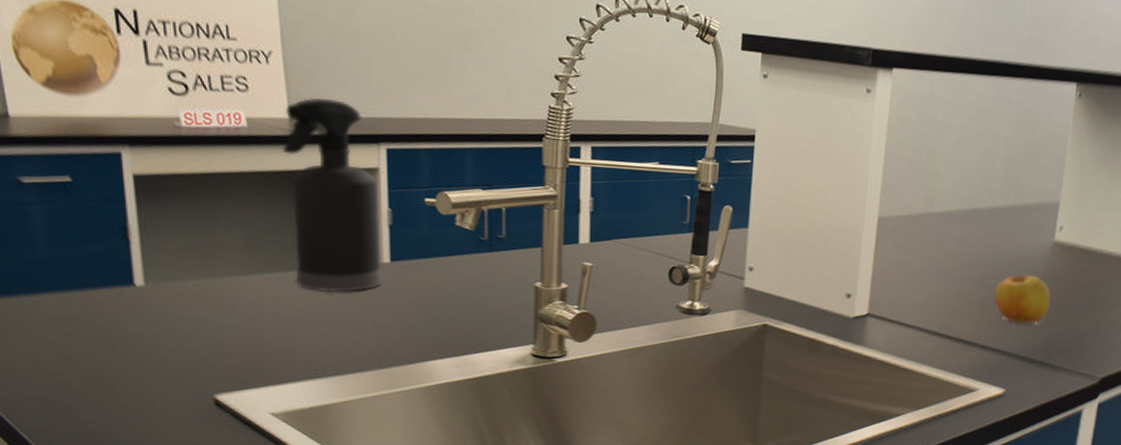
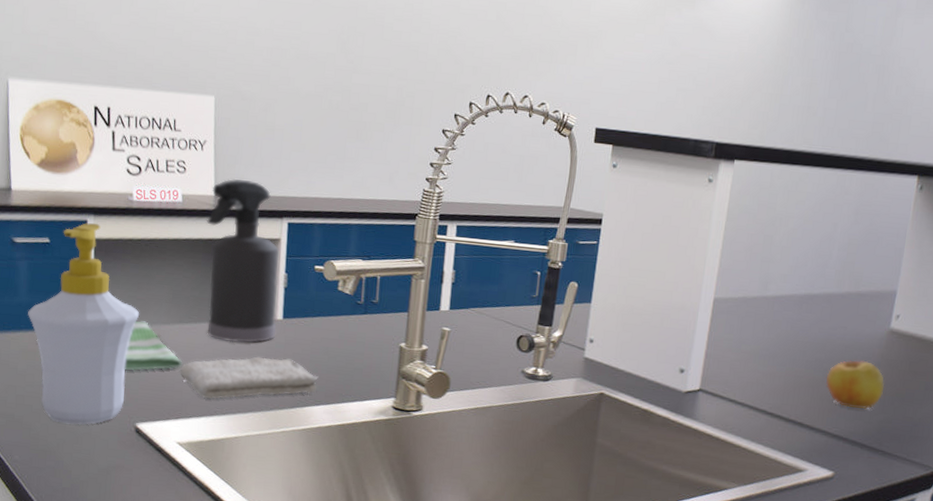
soap bottle: none [51,155,205,402] -> present [28,222,140,425]
dish towel: none [191,273,268,334] -> present [124,321,183,371]
washcloth: none [264,307,440,361] -> present [179,356,318,400]

